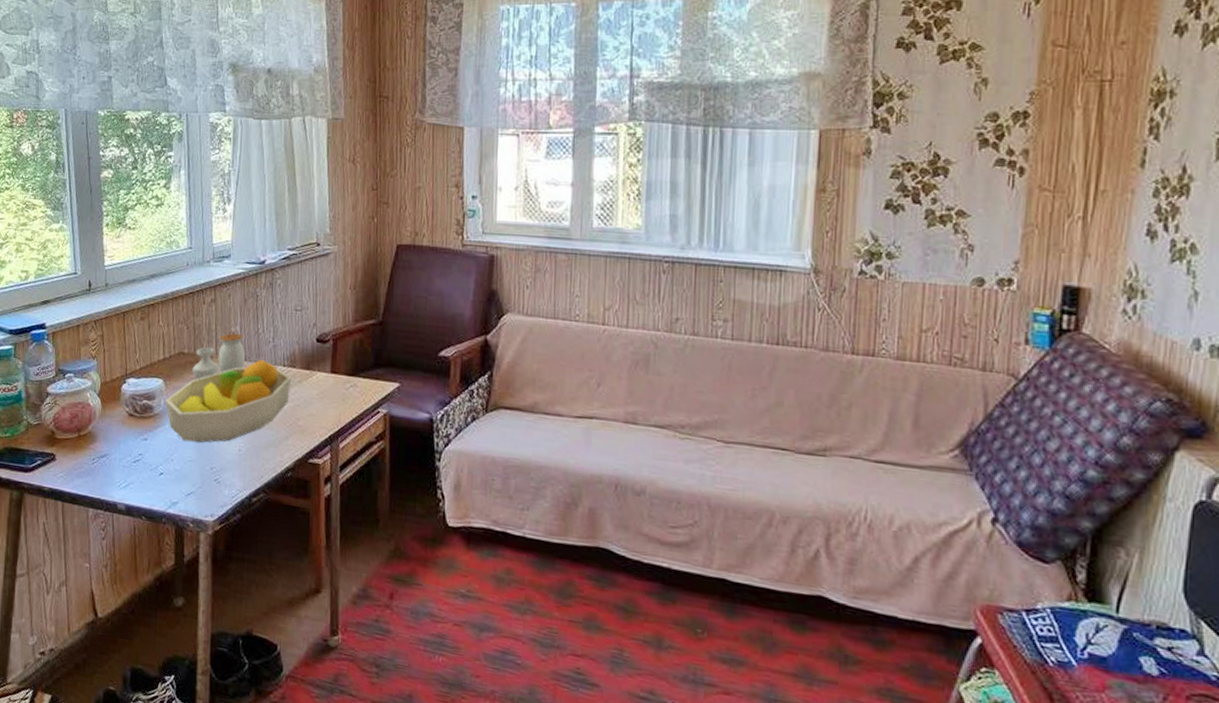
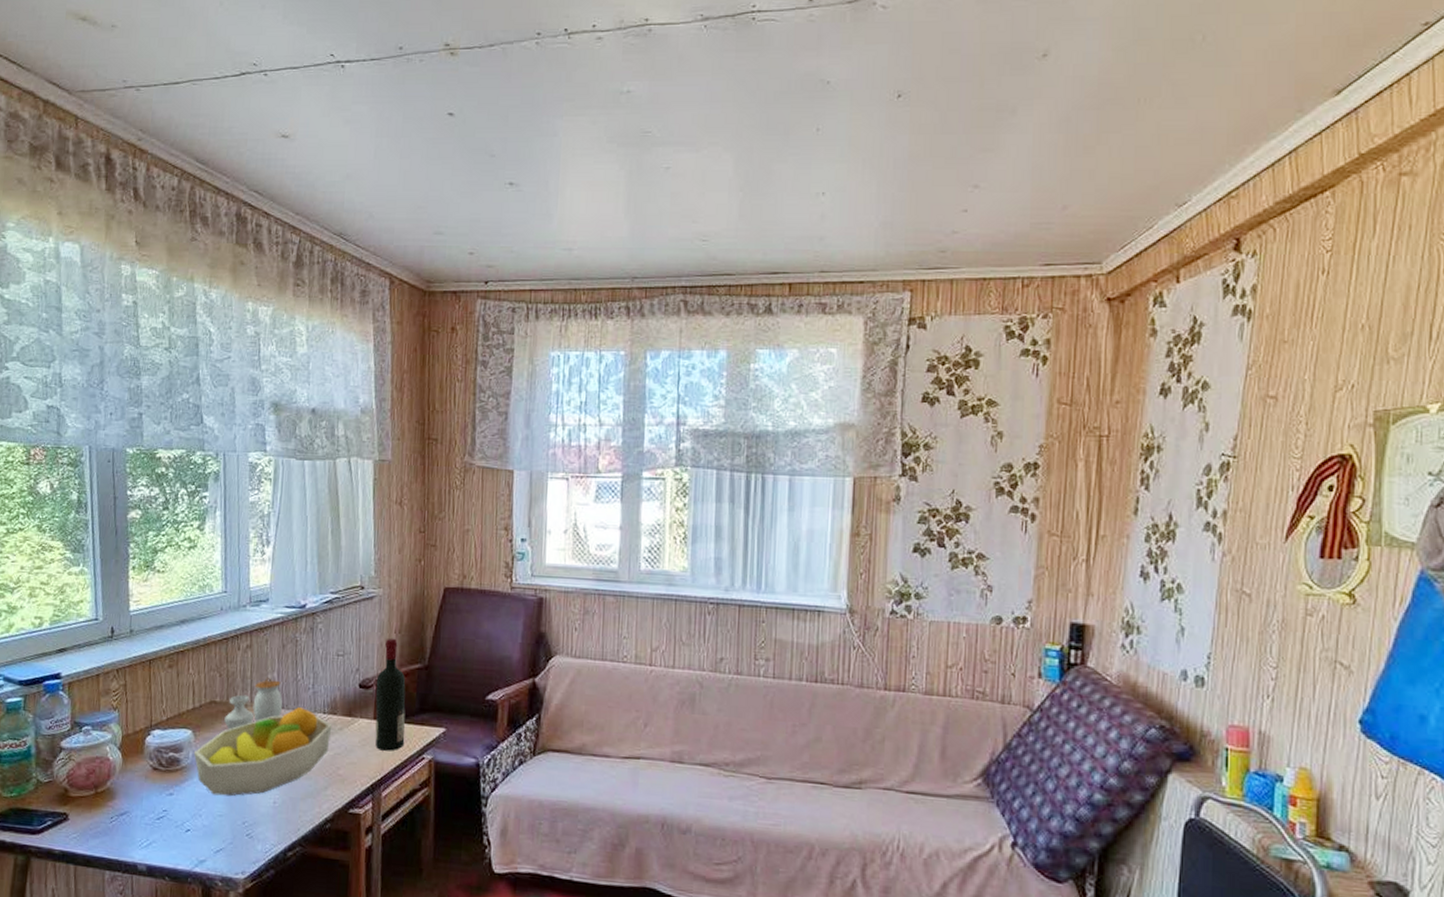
wine bottle: none [332,293,361,404] -> present [375,638,406,751]

